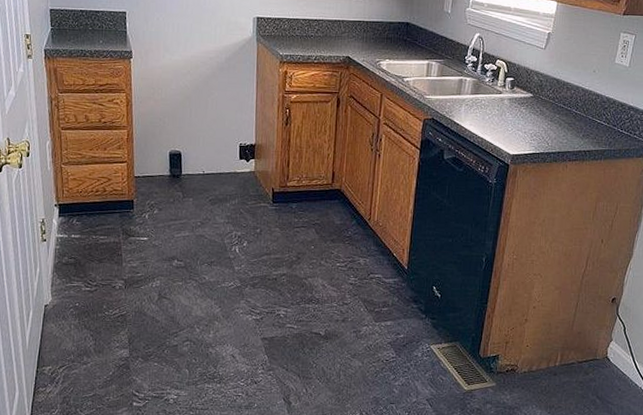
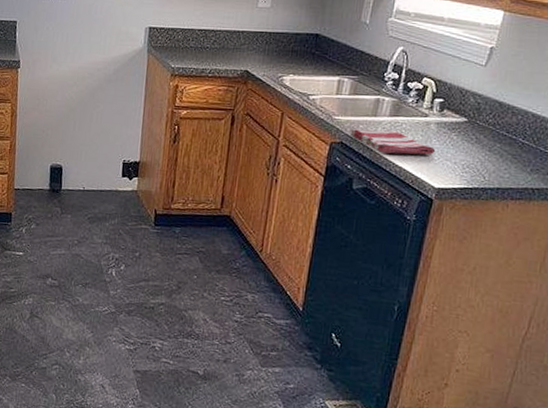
dish towel: none [440,106,509,127] -> present [350,129,435,155]

